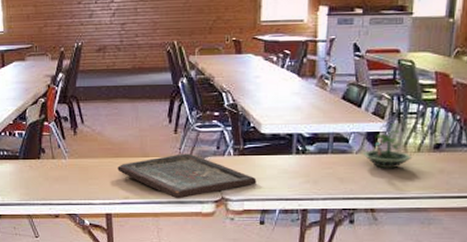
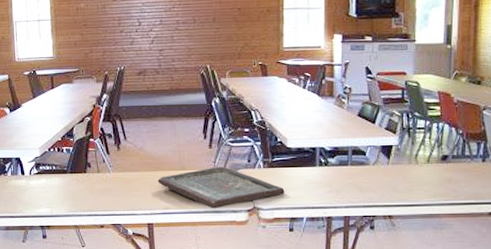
terrarium: present [363,123,413,169] -> none [379,137,423,179]

